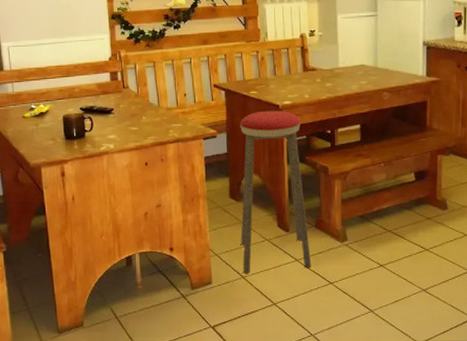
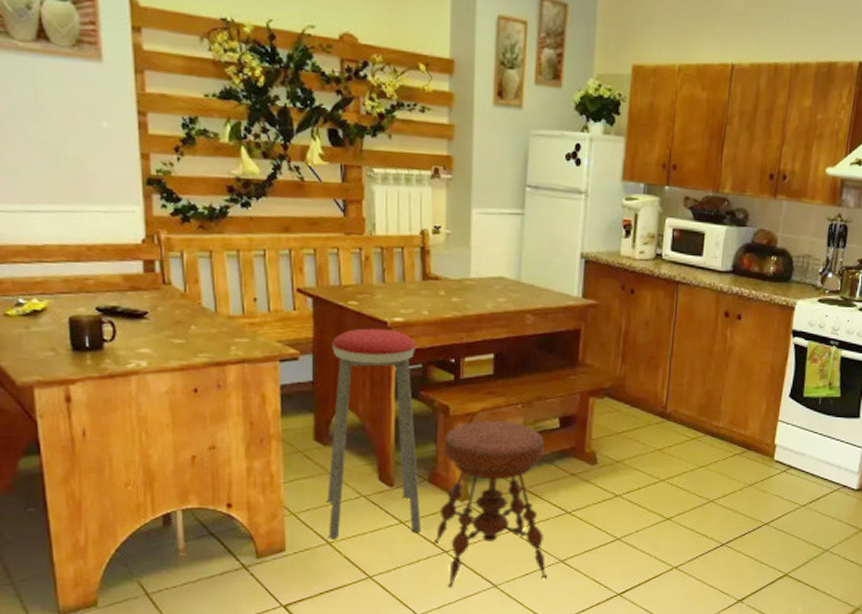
stool: none [322,177,413,312] -> present [434,421,548,587]

